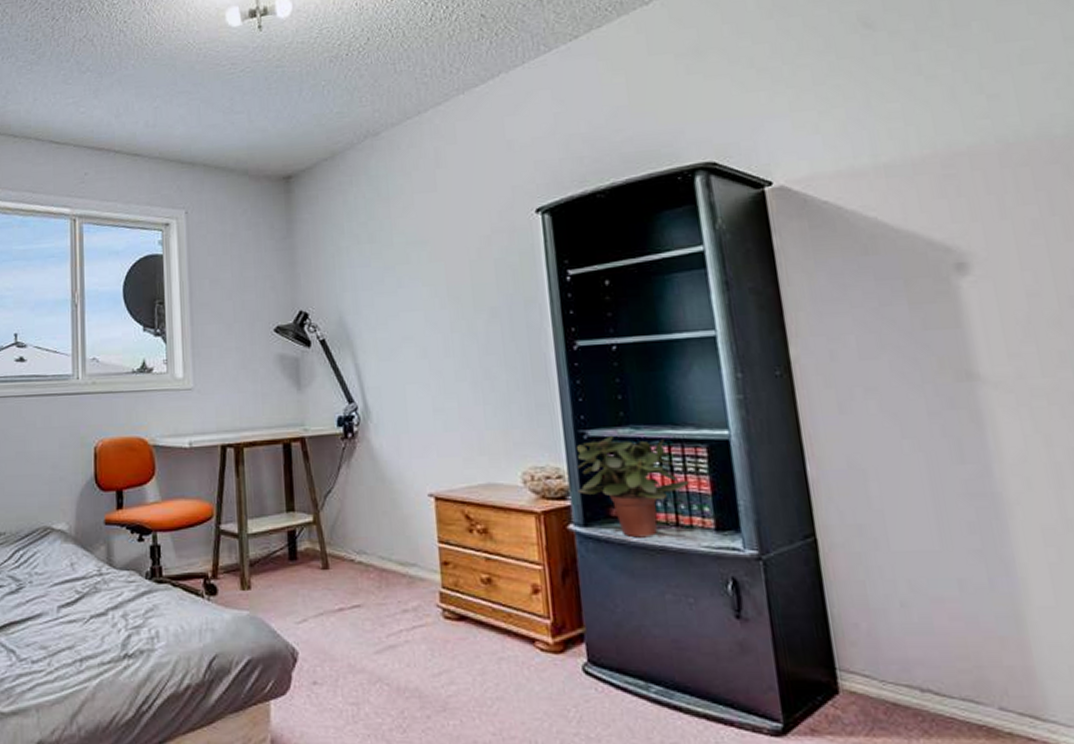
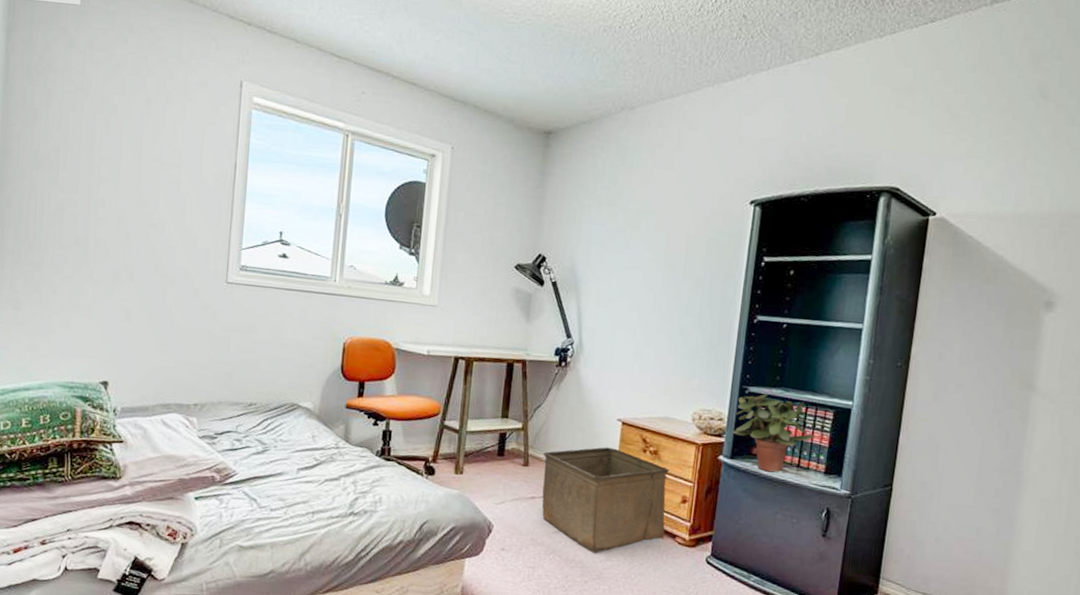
storage bin: none [344,532,520,676] -> present [542,447,669,553]

